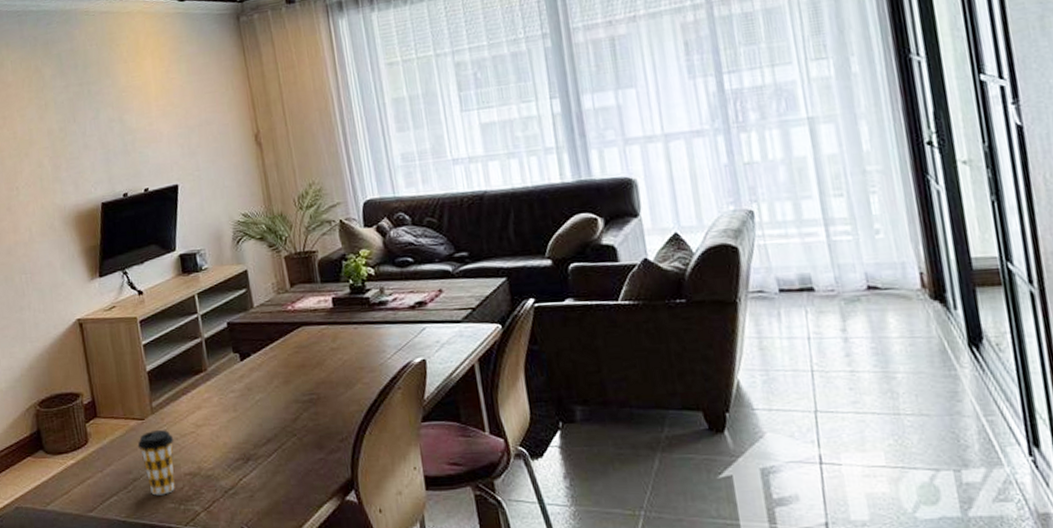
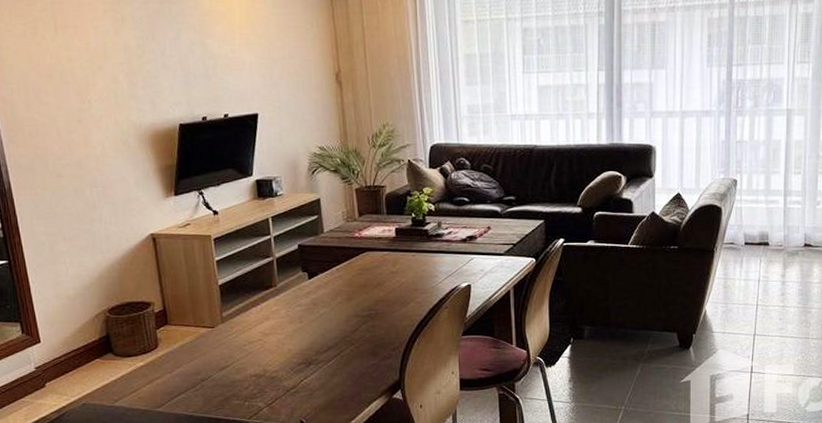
coffee cup: present [137,430,175,496] -> none [206,337,242,394]

